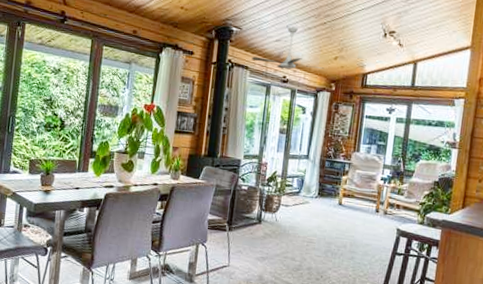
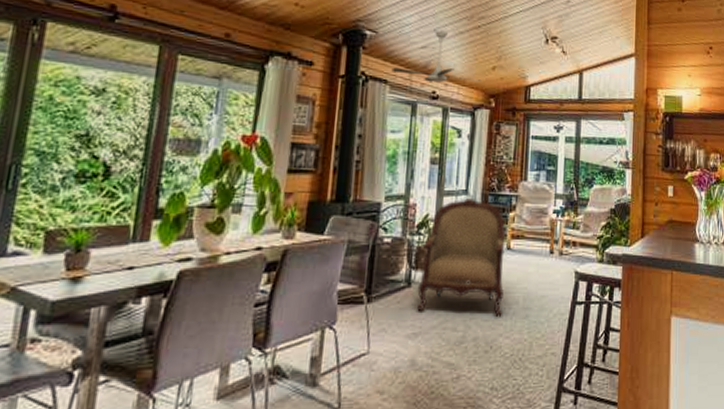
armchair: none [264,161,338,256] -> present [416,197,505,318]

